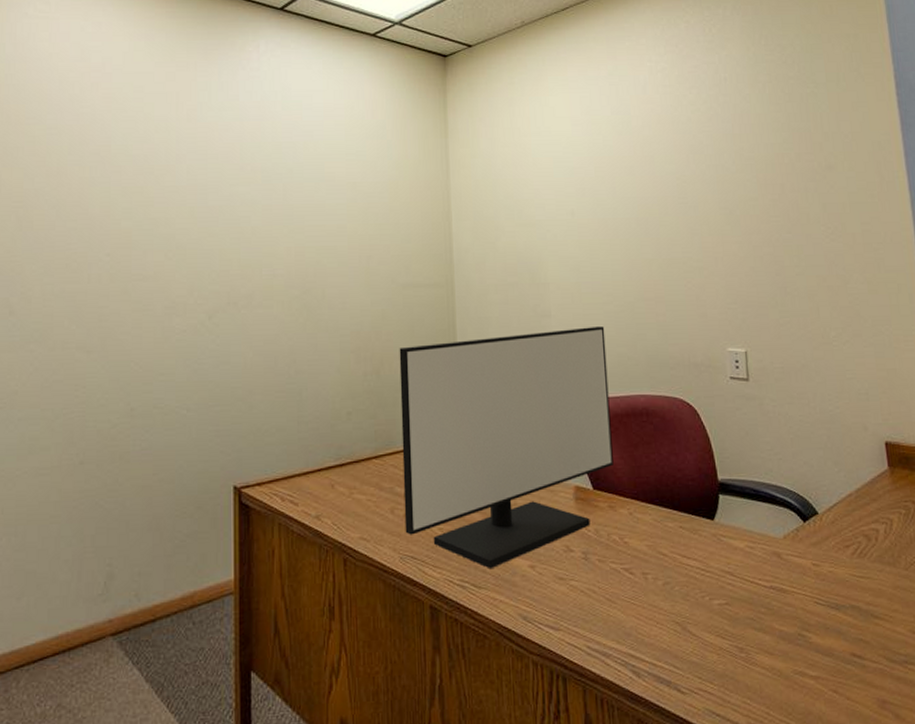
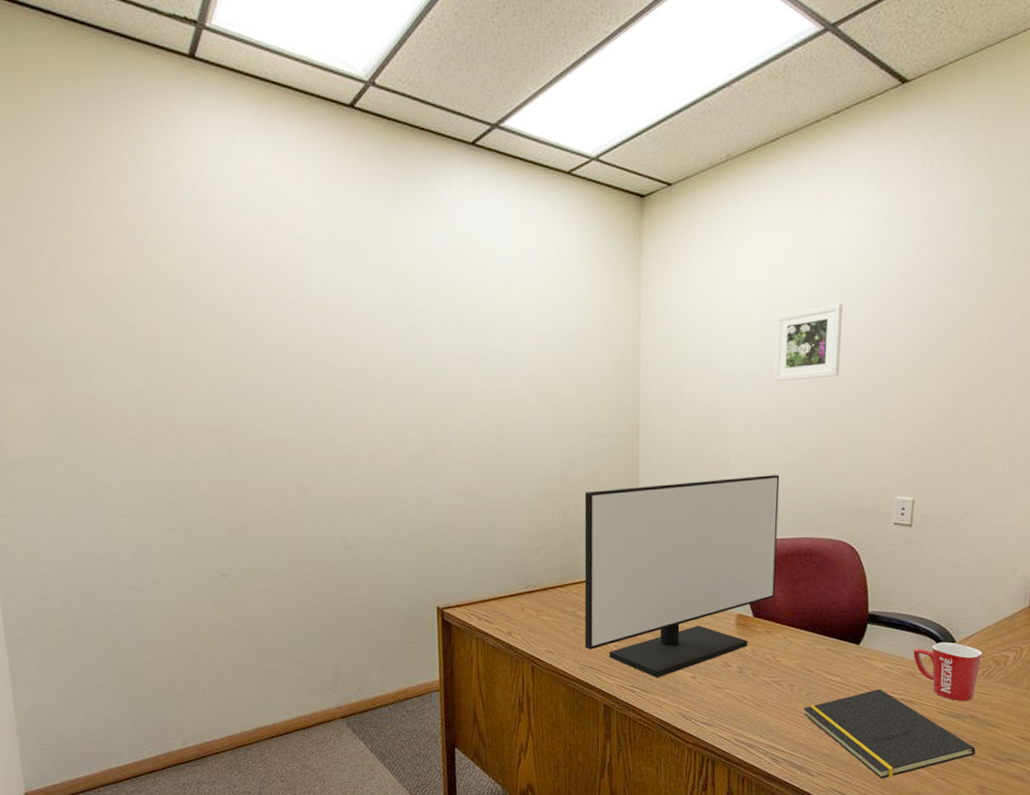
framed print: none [582,154,651,230] -> present [774,303,843,382]
notepad: none [662,575,866,695] -> present [803,689,976,779]
mug: none [774,514,851,588] -> present [913,643,983,702]

